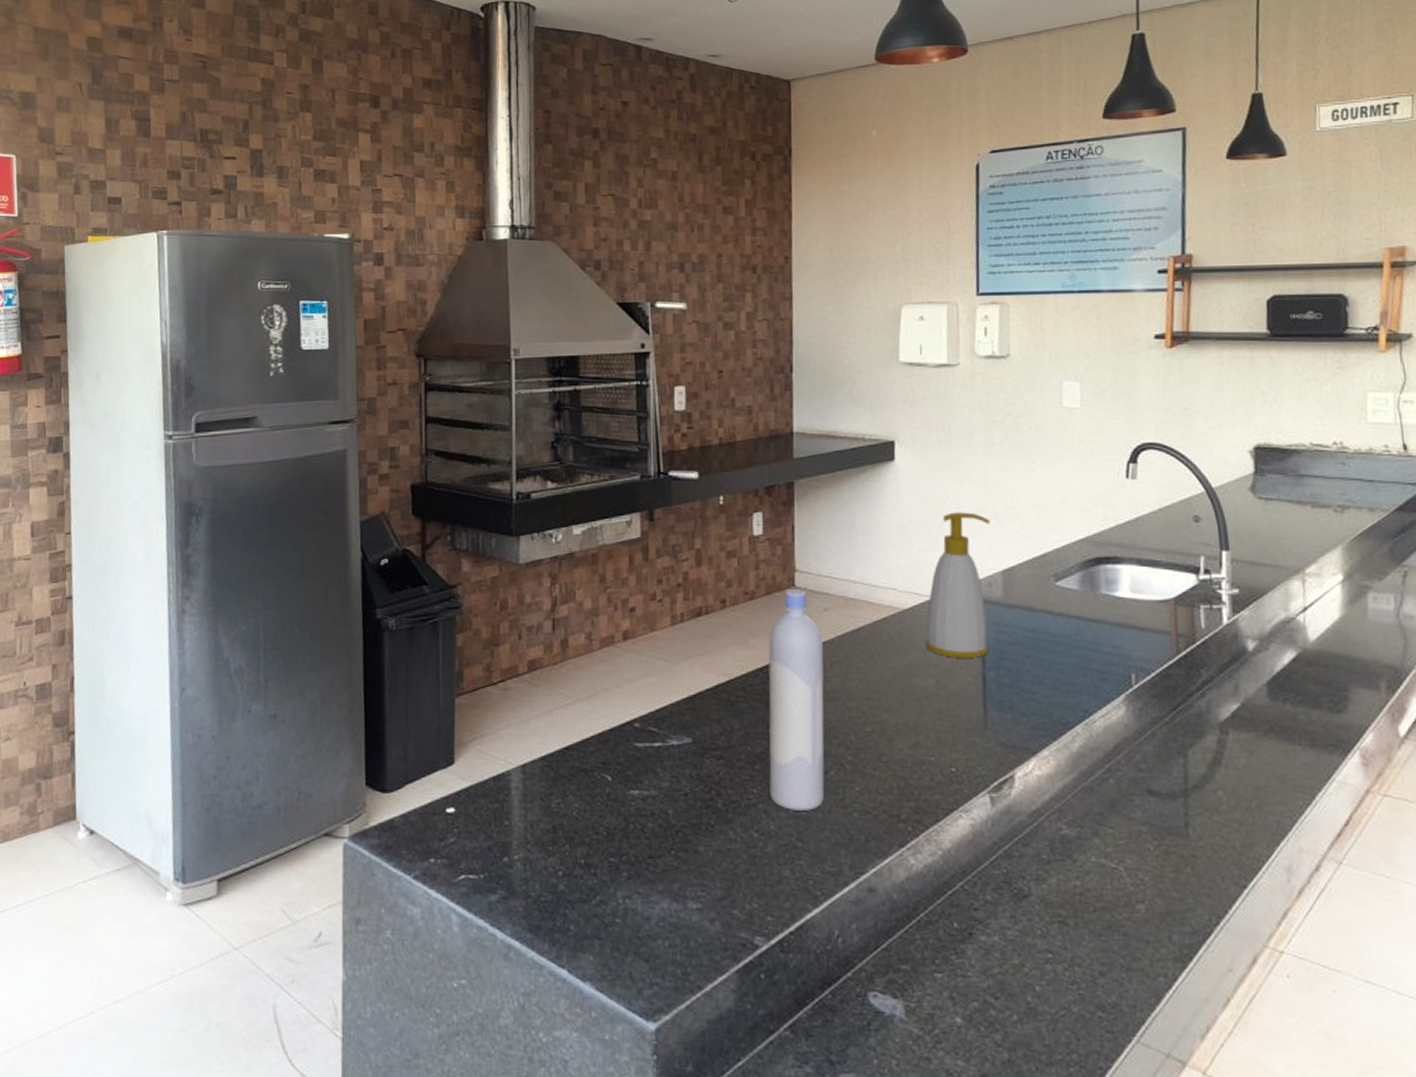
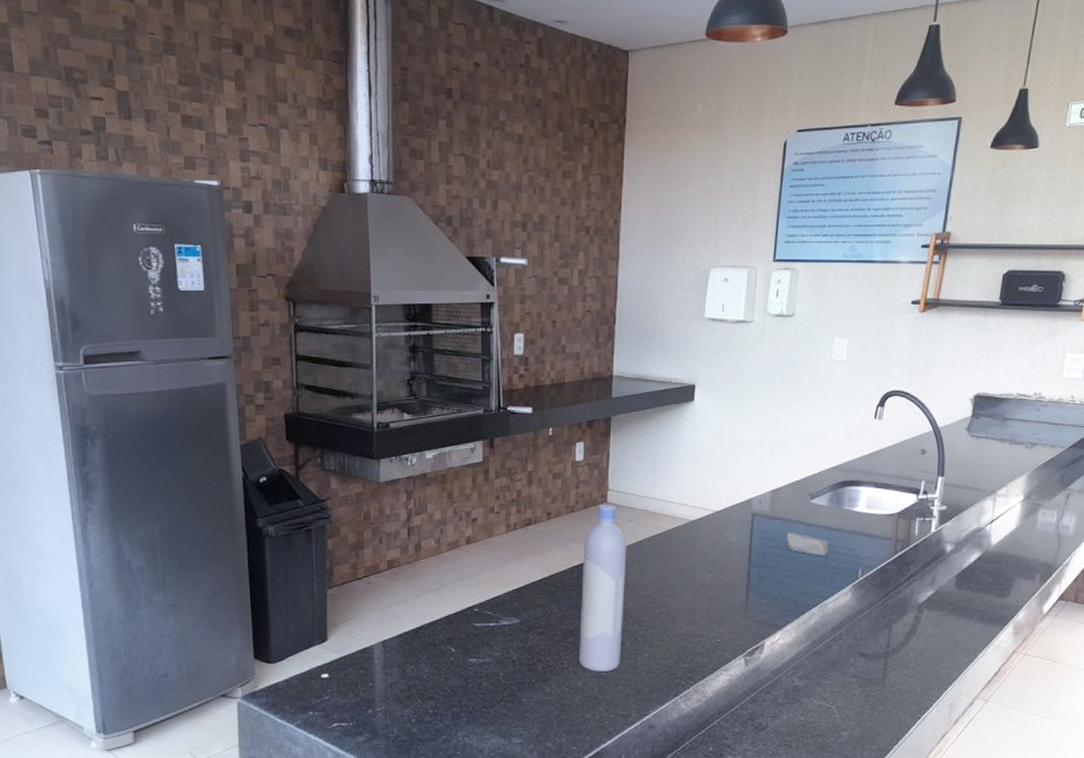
soap bottle: present [925,512,991,658] -> none [707,444,766,558]
soap bar: none [1028,625,1087,656] -> present [786,532,829,556]

